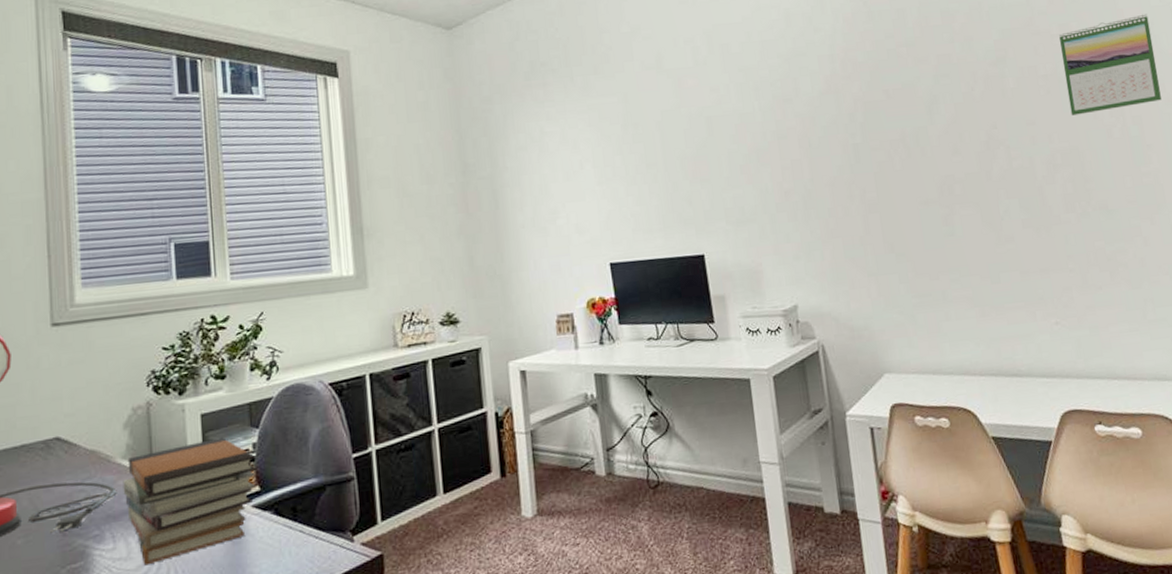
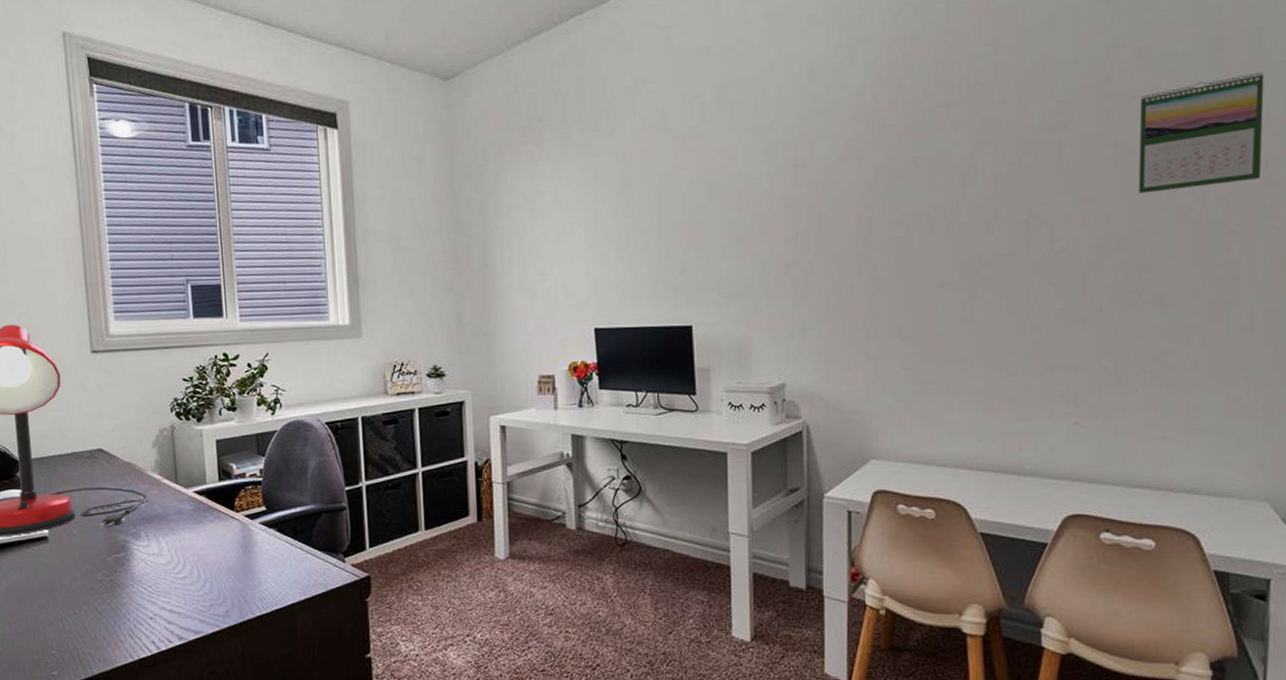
book stack: present [122,436,256,566] -> none [153,461,263,562]

